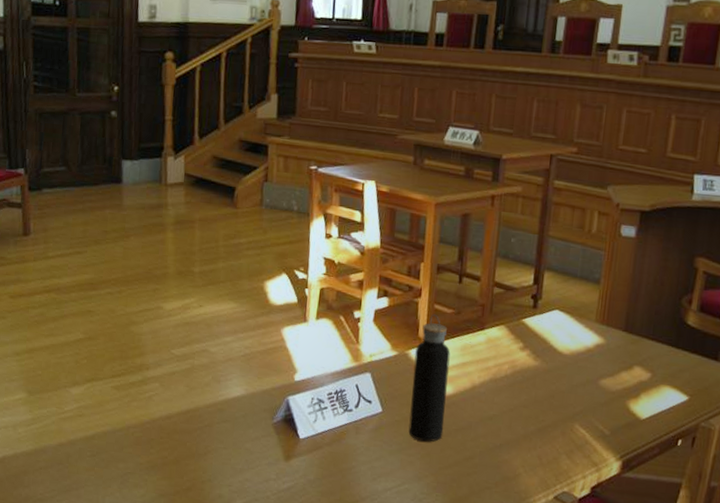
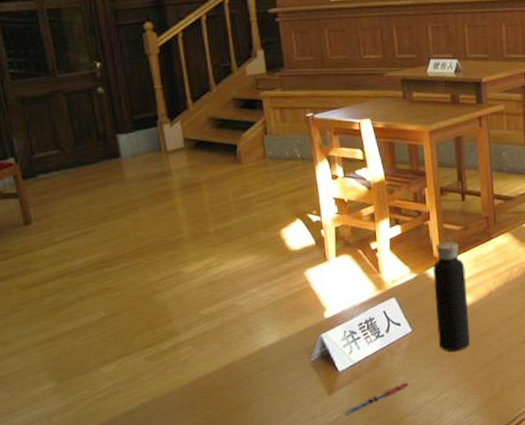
pen: none [296,464,370,486] -> present [342,382,409,416]

